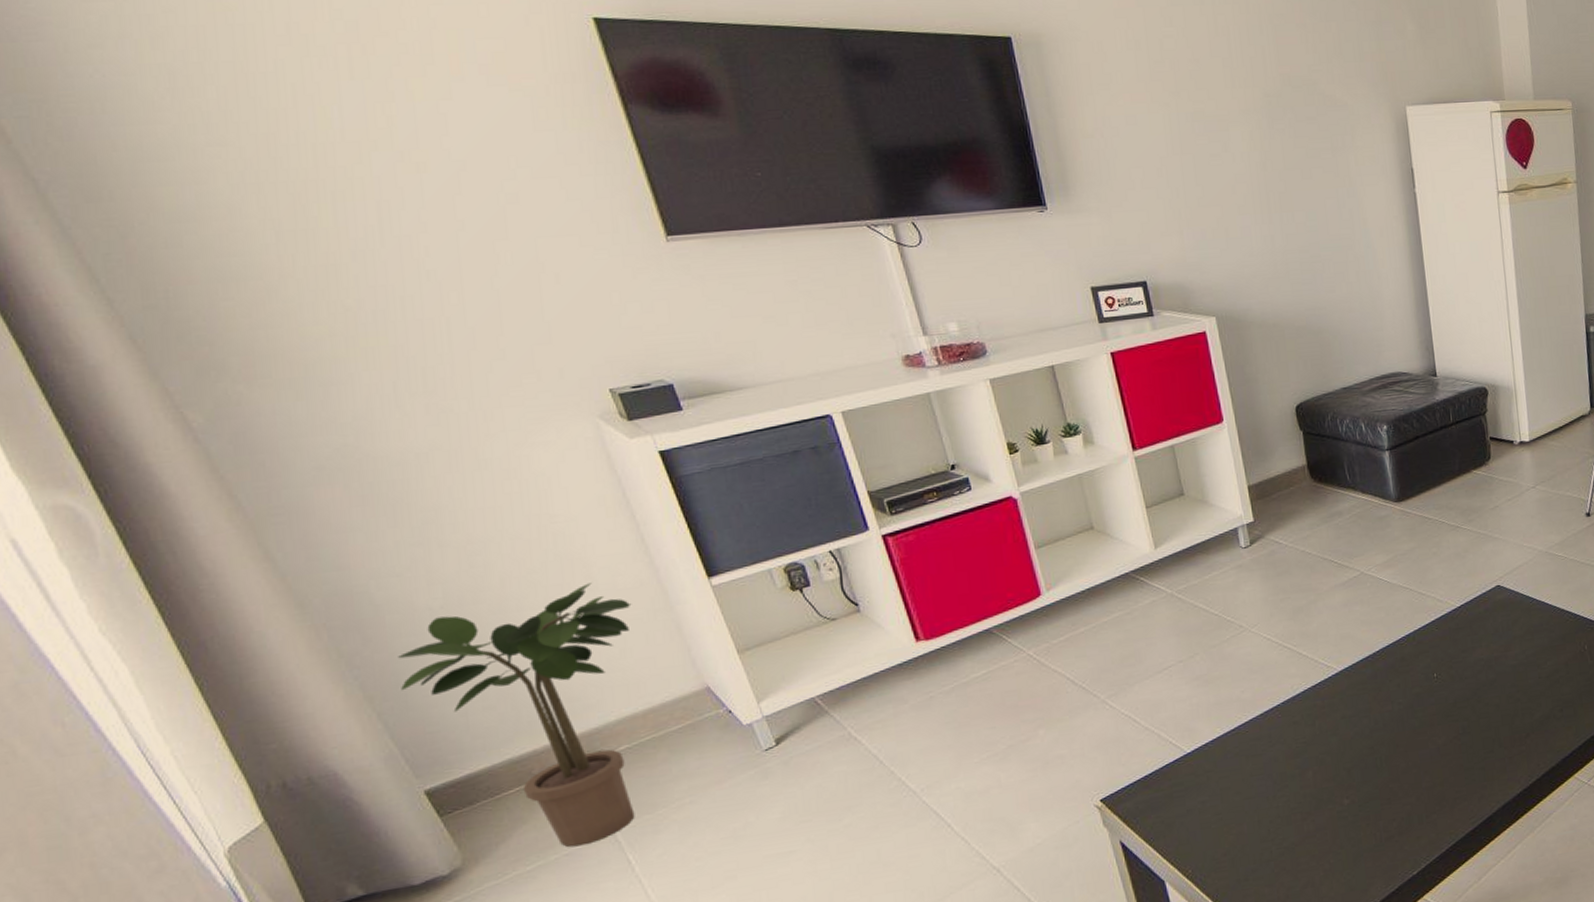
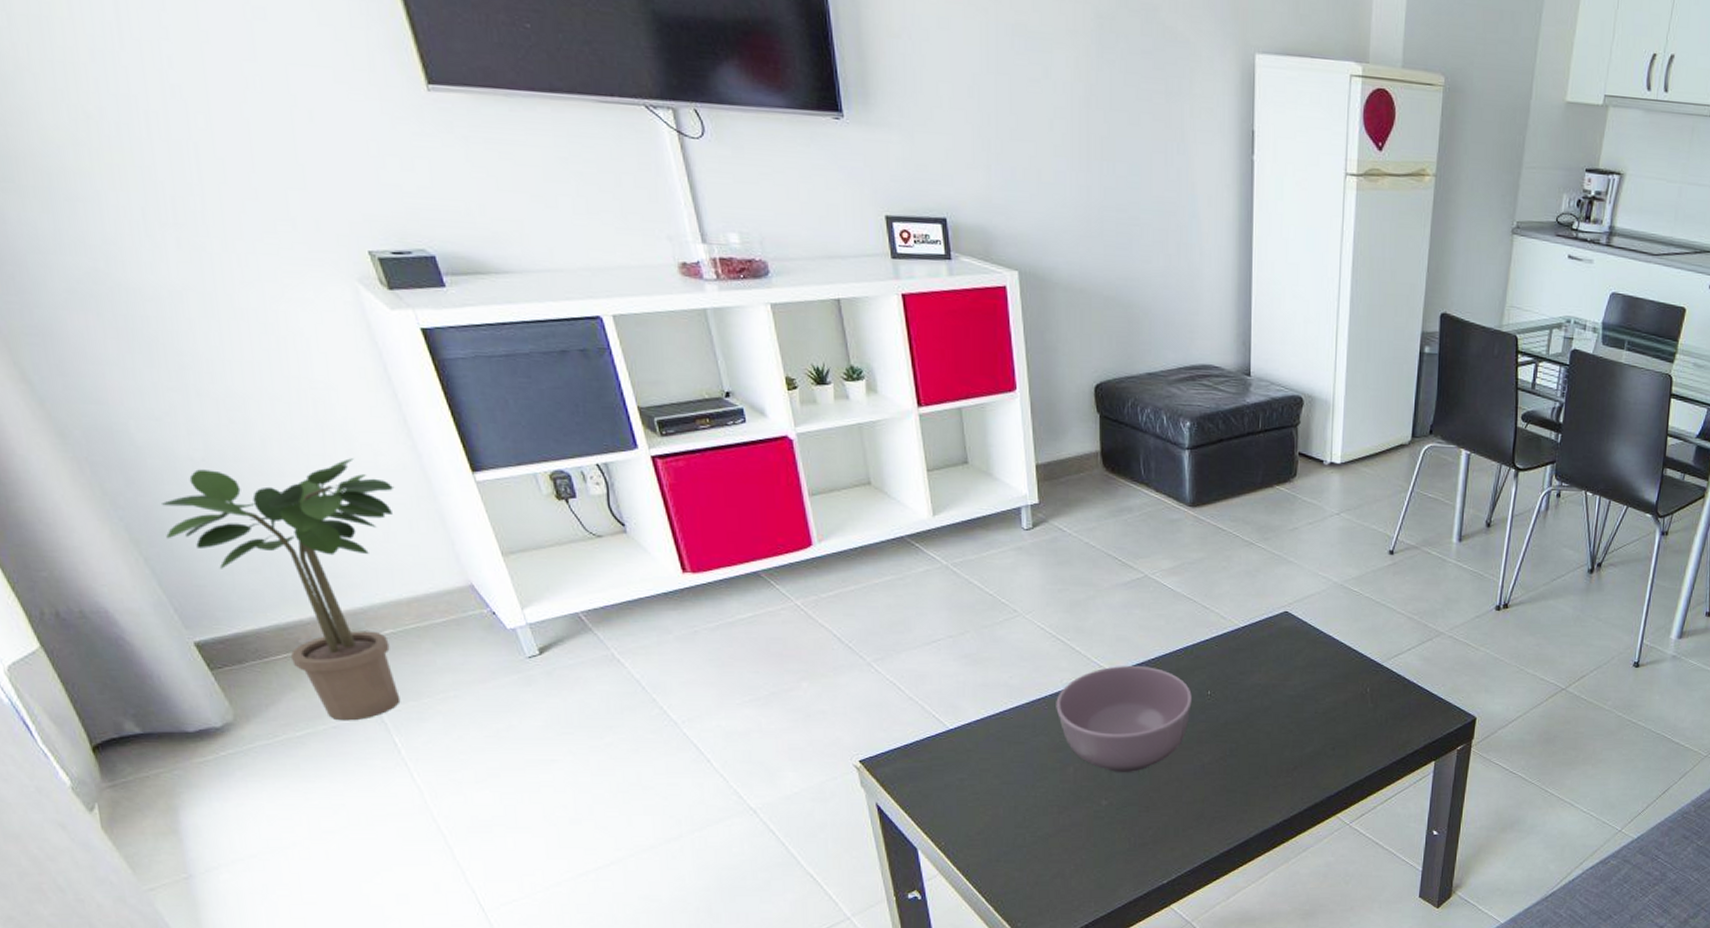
bowl: none [1288,659,1420,769] -> present [1056,665,1192,772]

